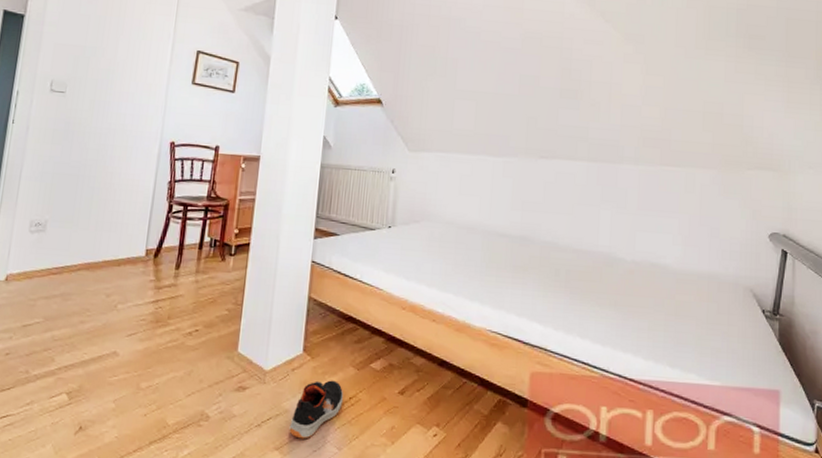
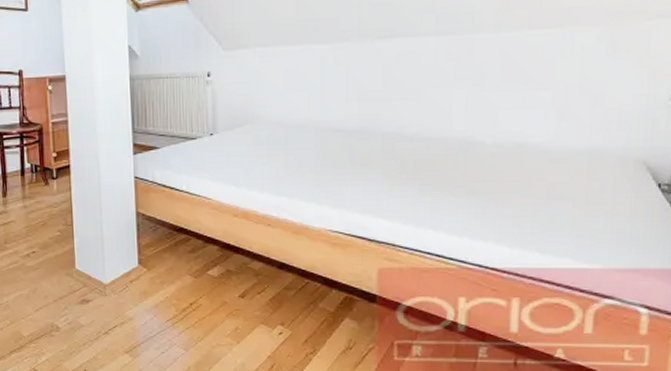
shoe: present [289,380,344,439] -> none [135,289,185,343]

